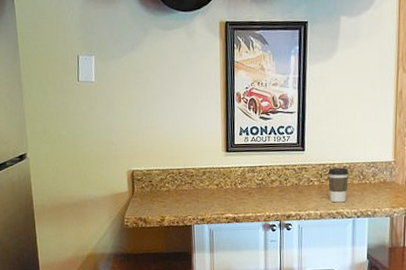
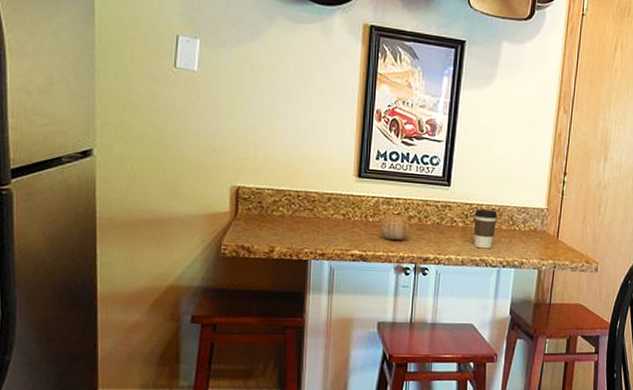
fruit: none [248,179,273,202] -> present [381,213,410,240]

